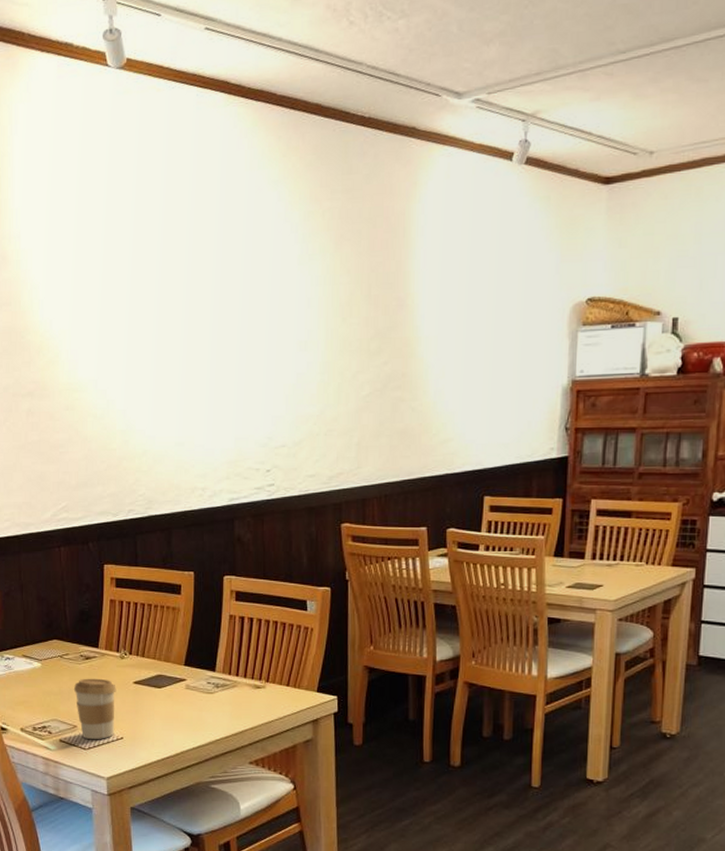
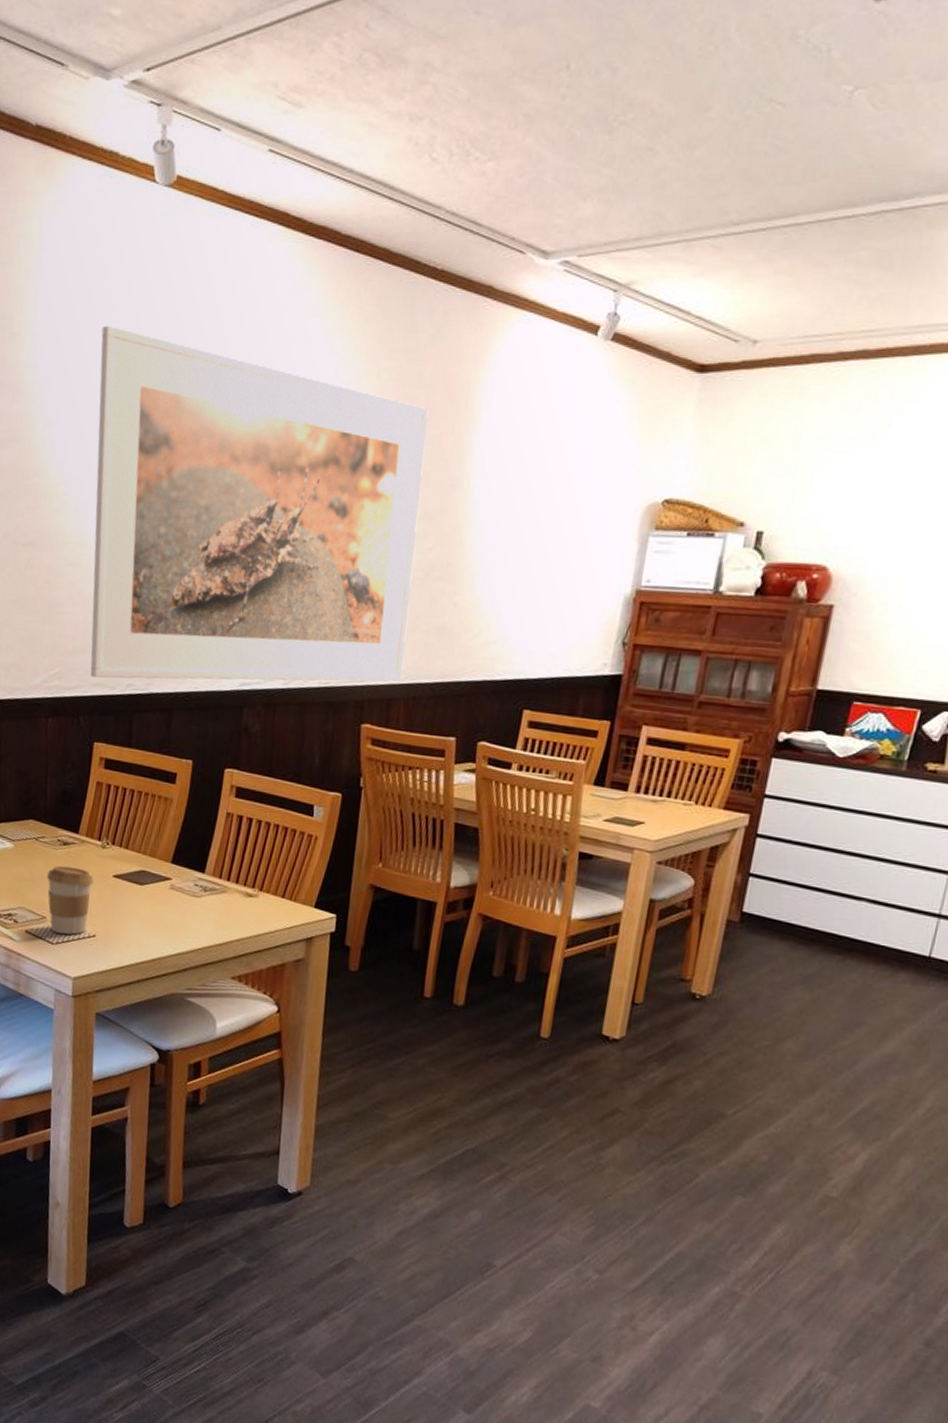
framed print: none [74,195,373,507] -> present [90,325,429,682]

